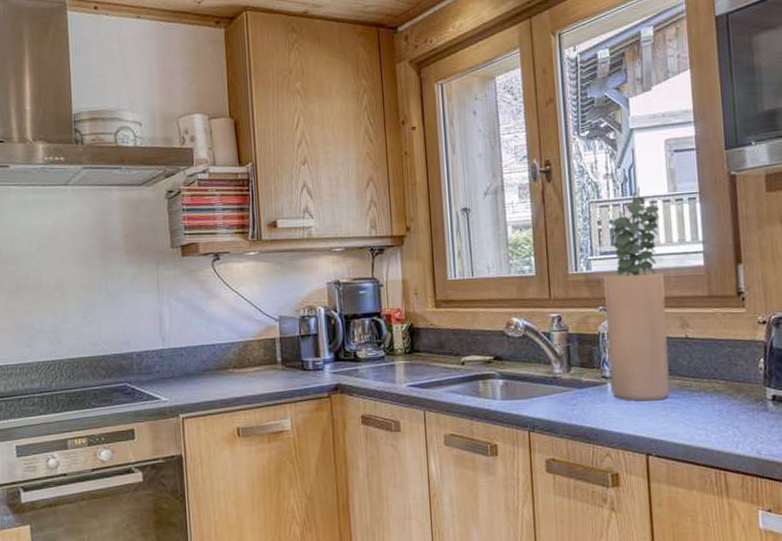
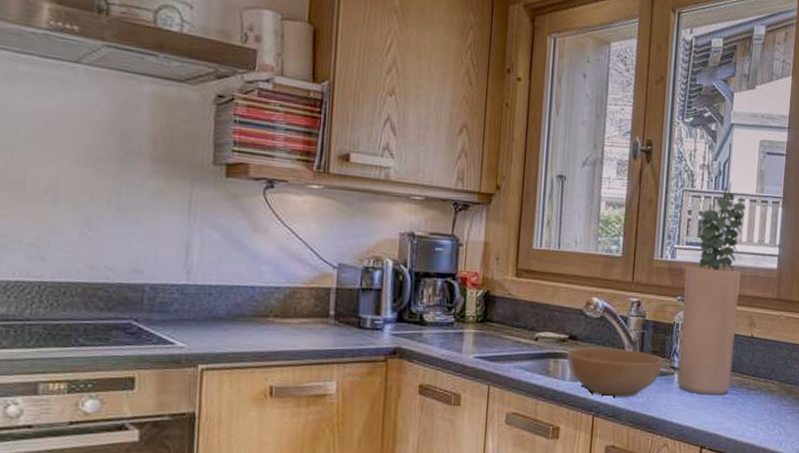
bowl: none [493,364,594,411] -> present [566,347,664,397]

